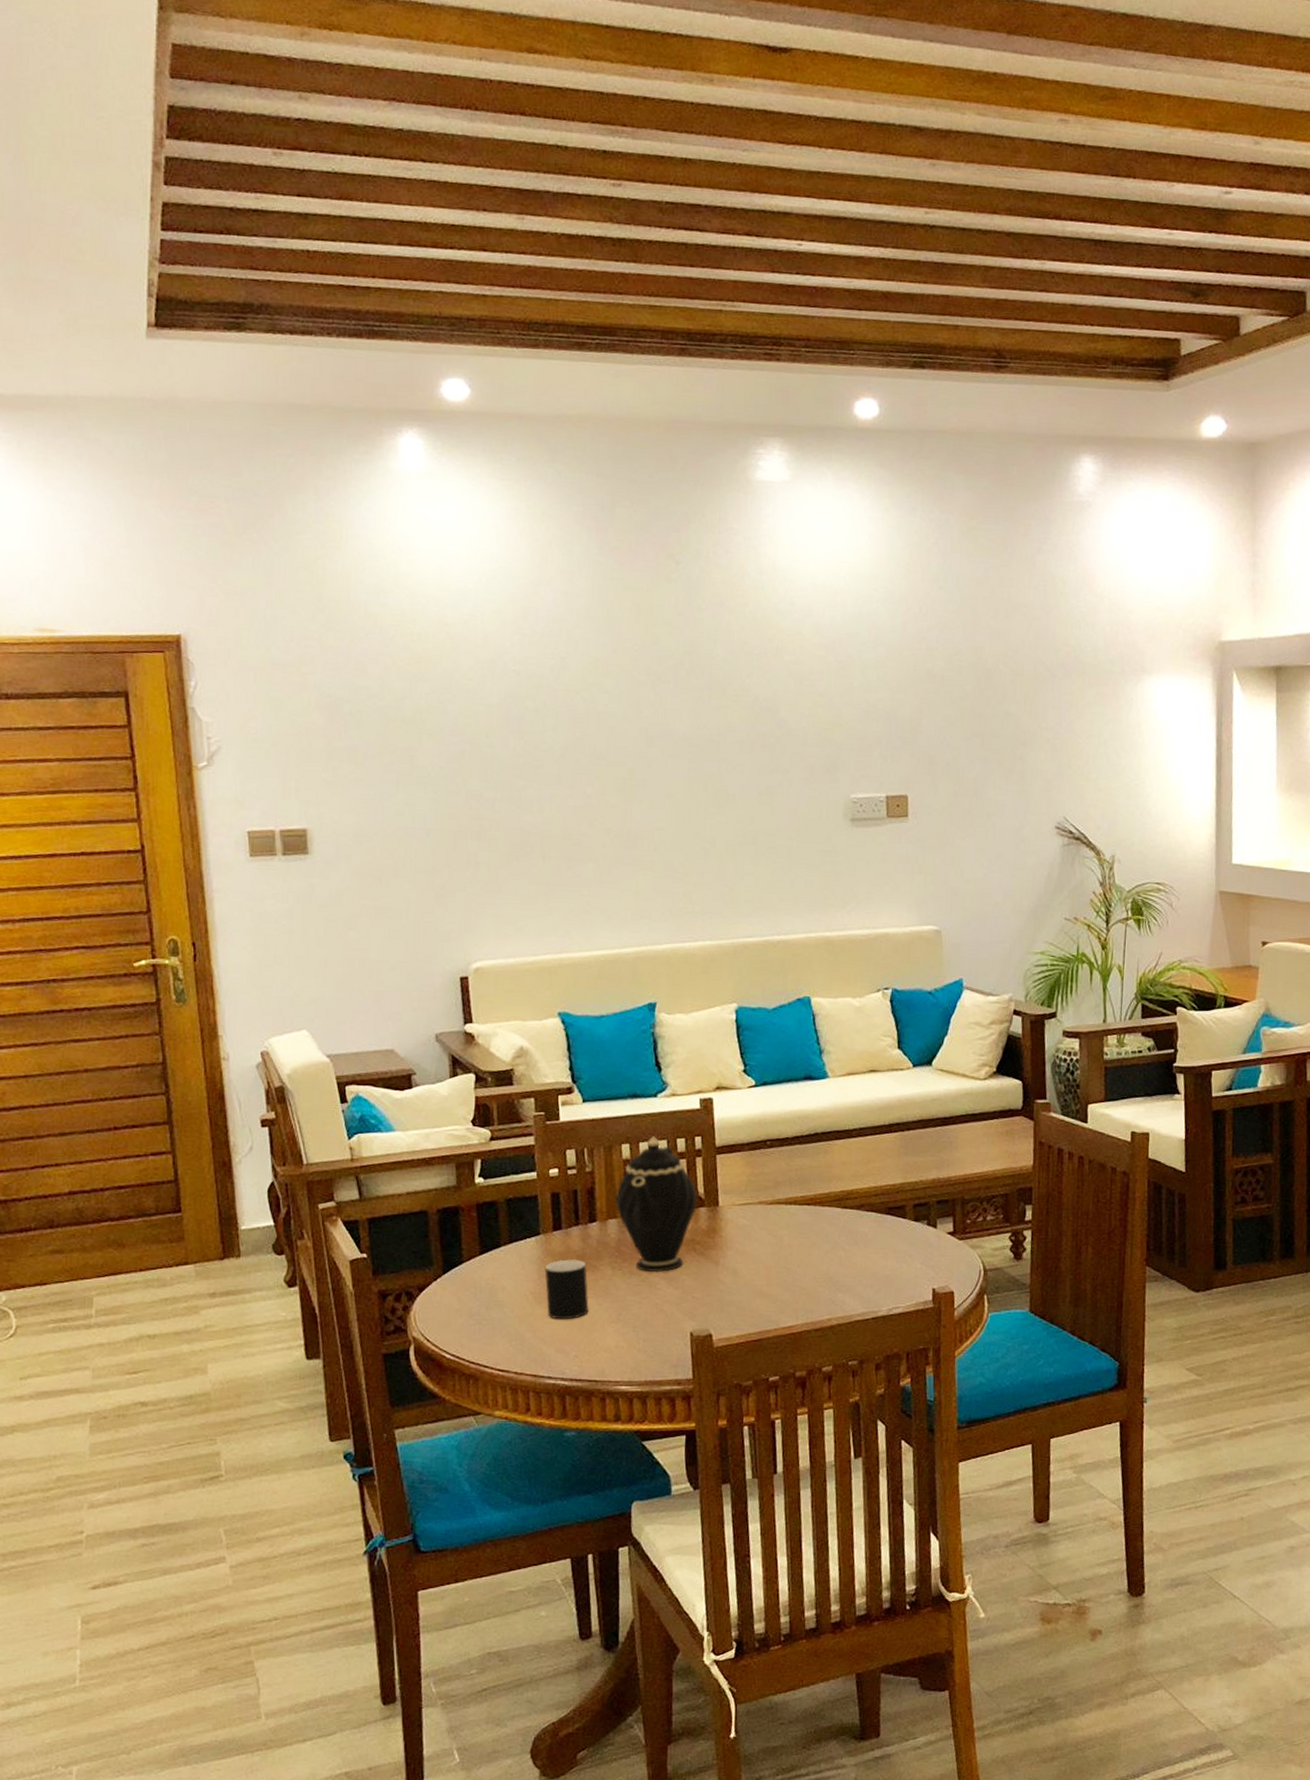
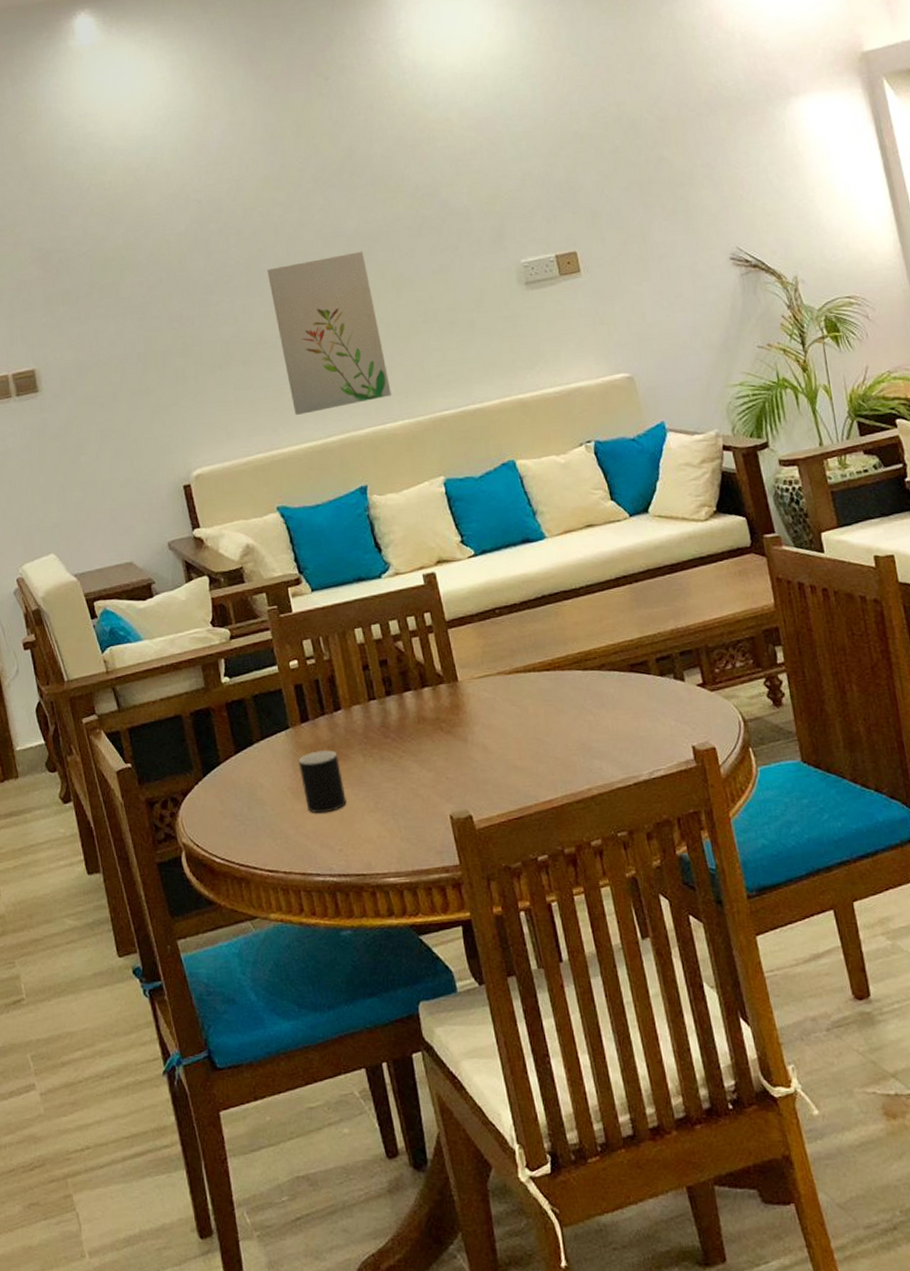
wall art: none [582,757,696,920] -> present [267,251,392,415]
teapot: present [616,1136,697,1273] -> none [356,617,436,756]

